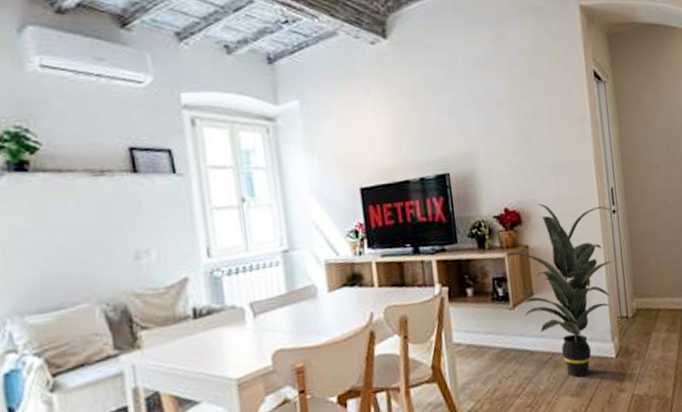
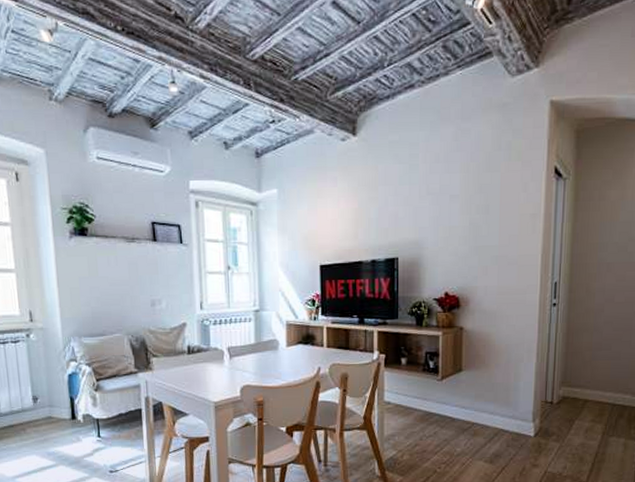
indoor plant: present [503,203,615,378] -> none [438,291,551,448]

